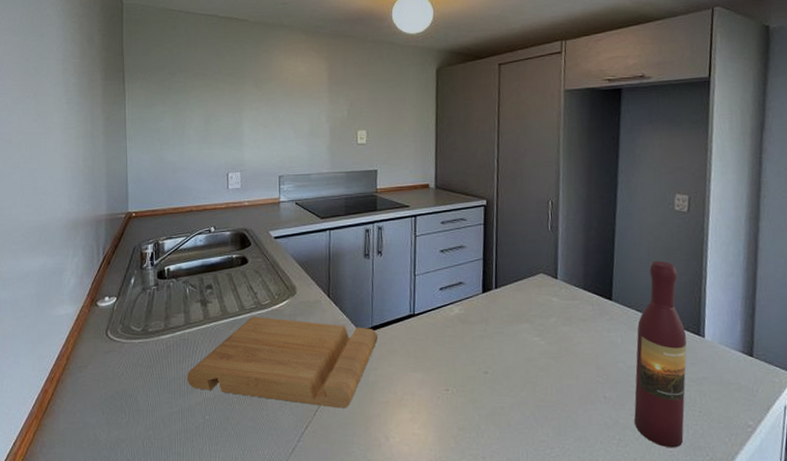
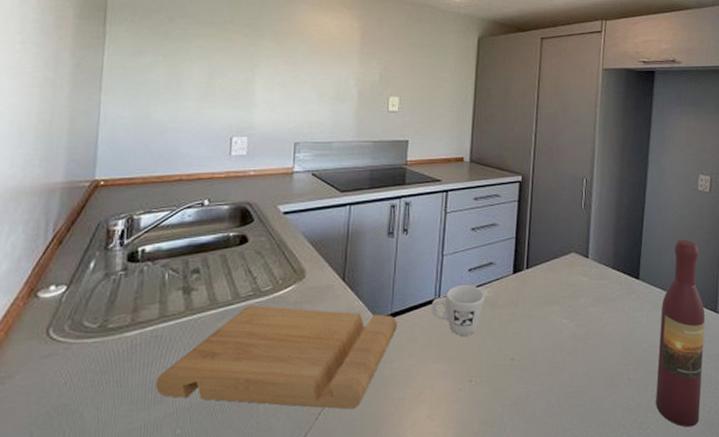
mug: none [407,302,456,349] -> present [431,284,485,336]

